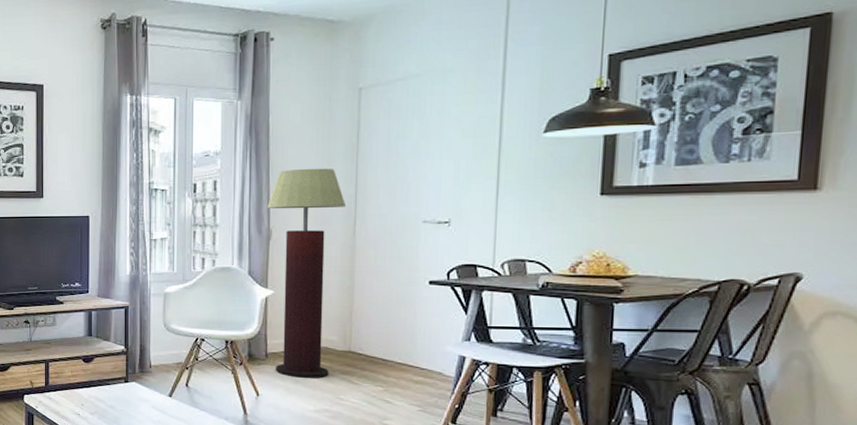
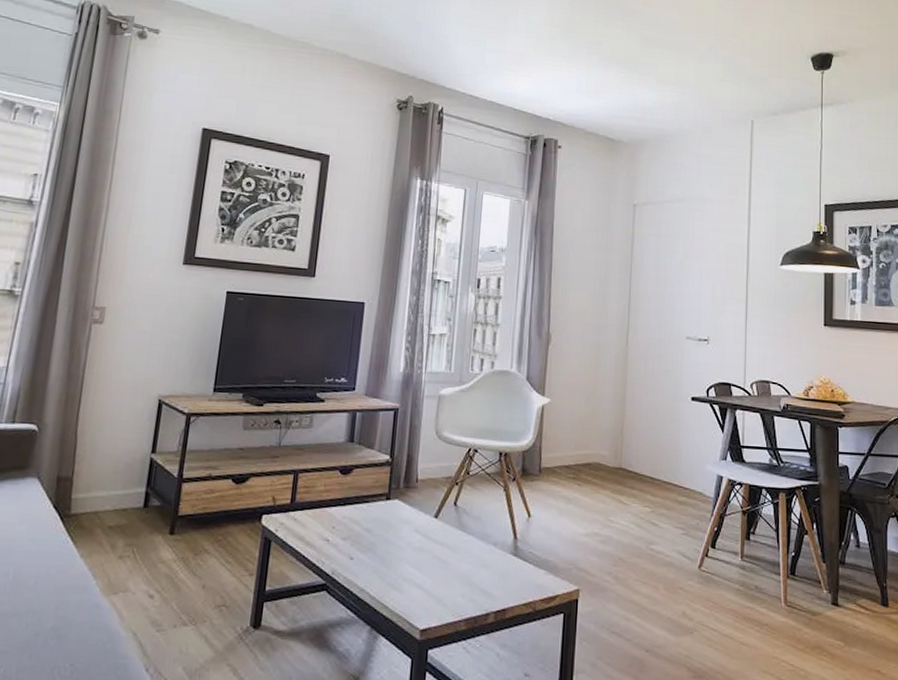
floor lamp: present [267,168,347,378] -> none [548,274,621,497]

